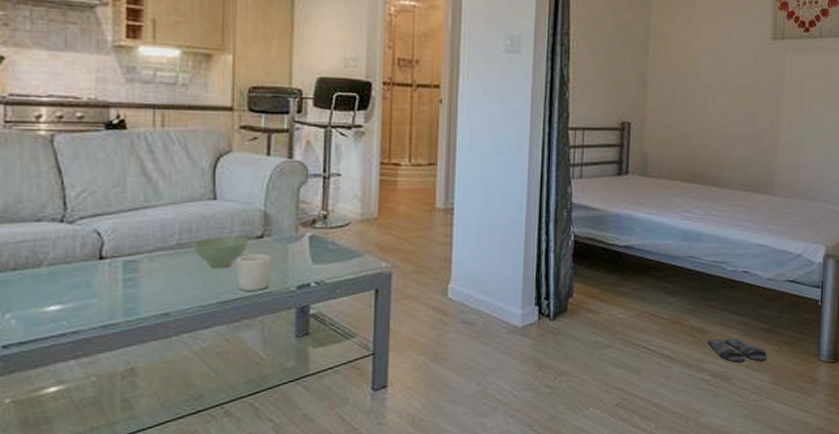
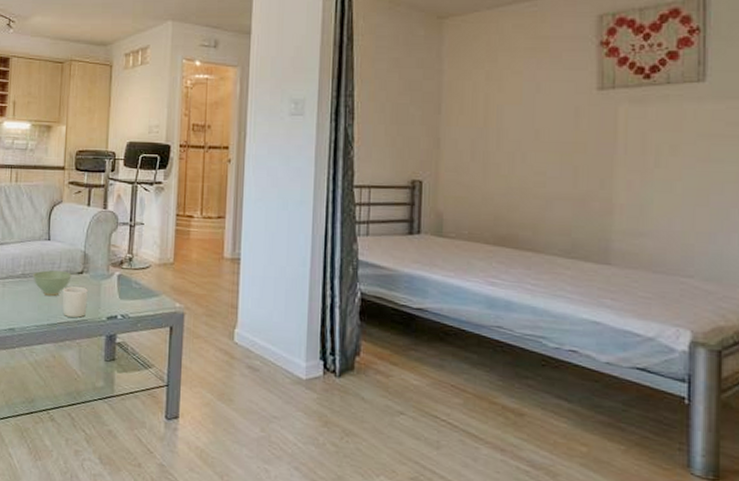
slippers: present [707,338,767,363] -> none [524,423,609,462]

